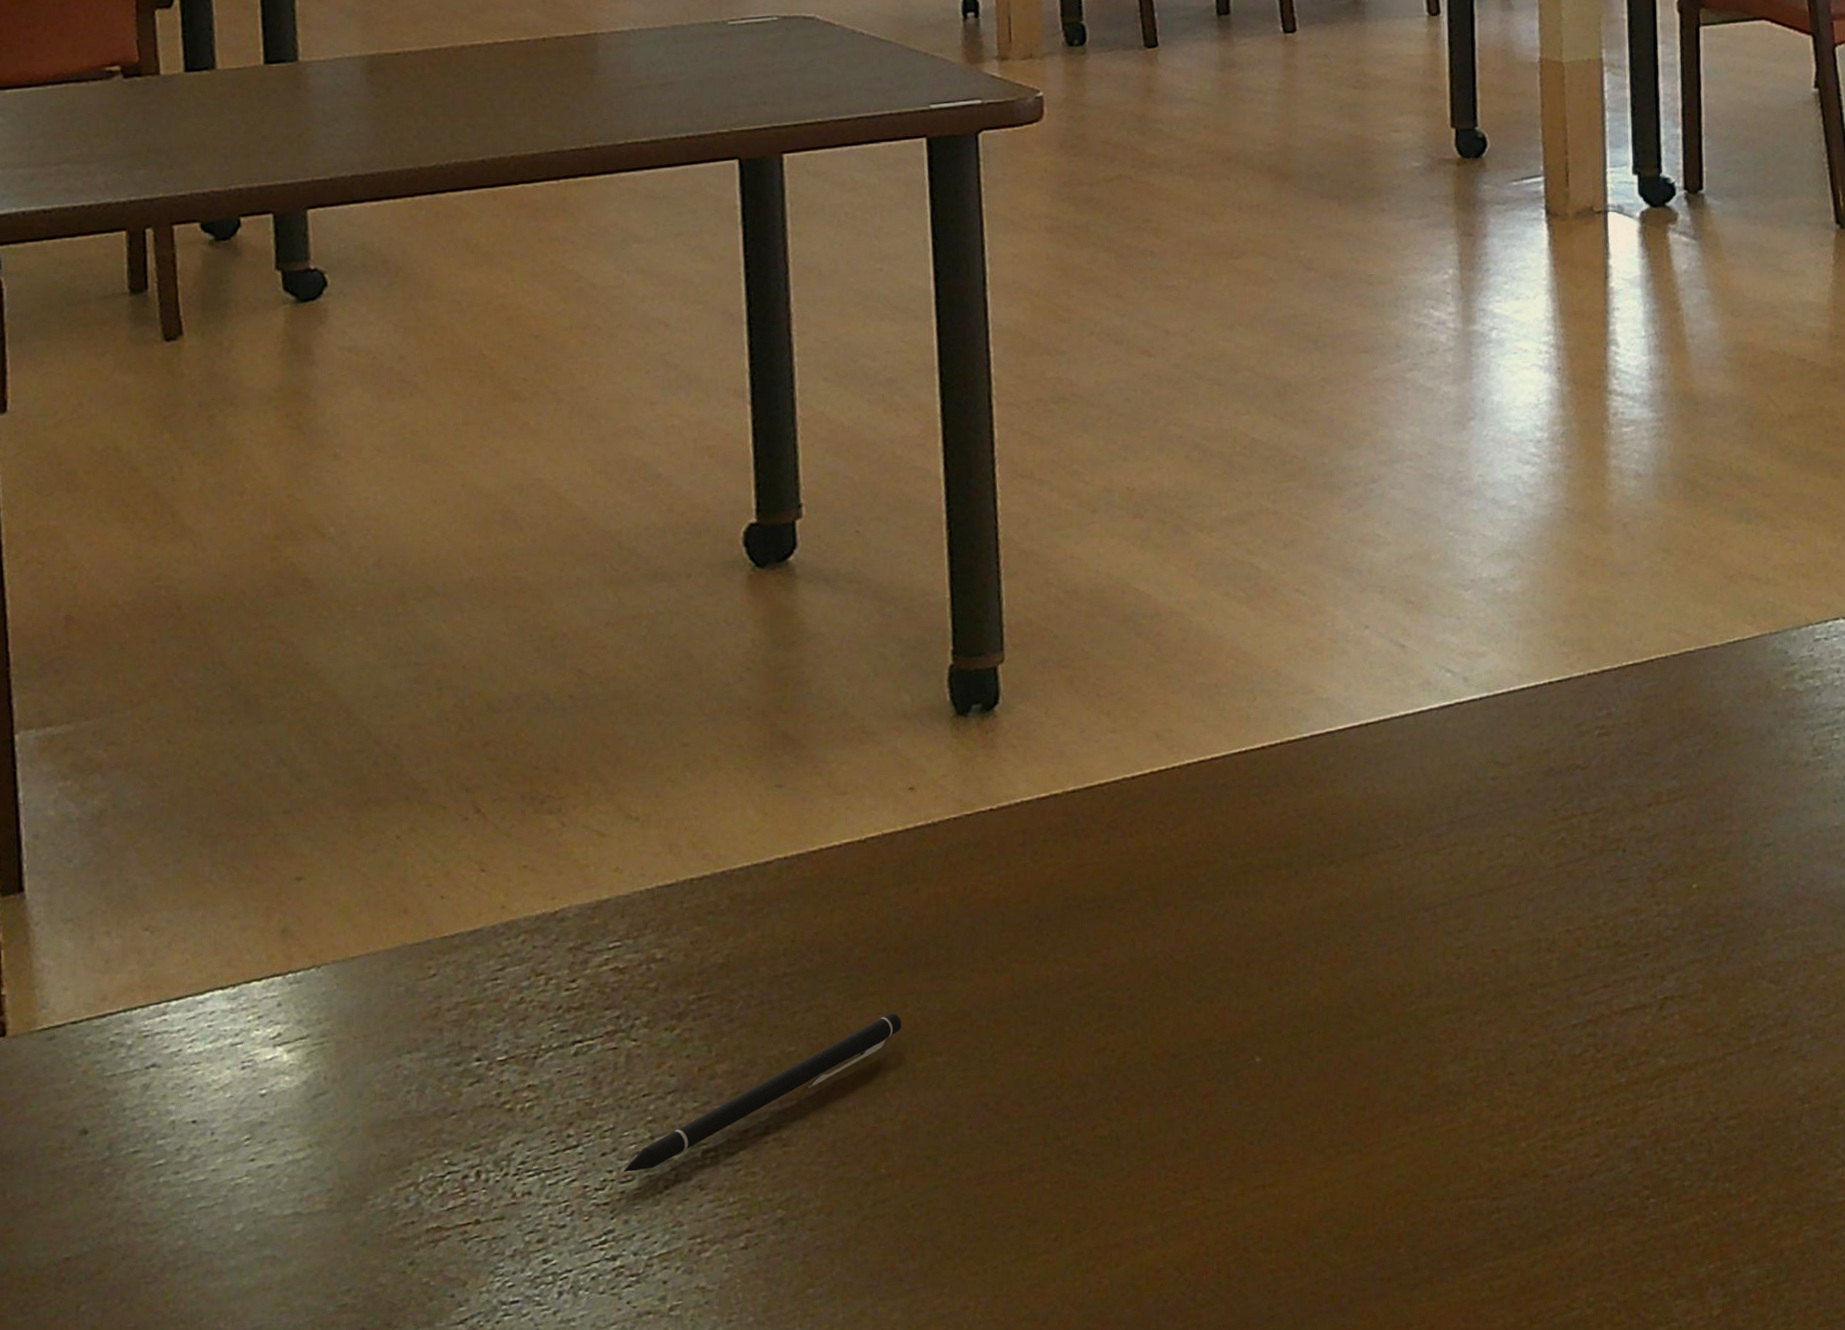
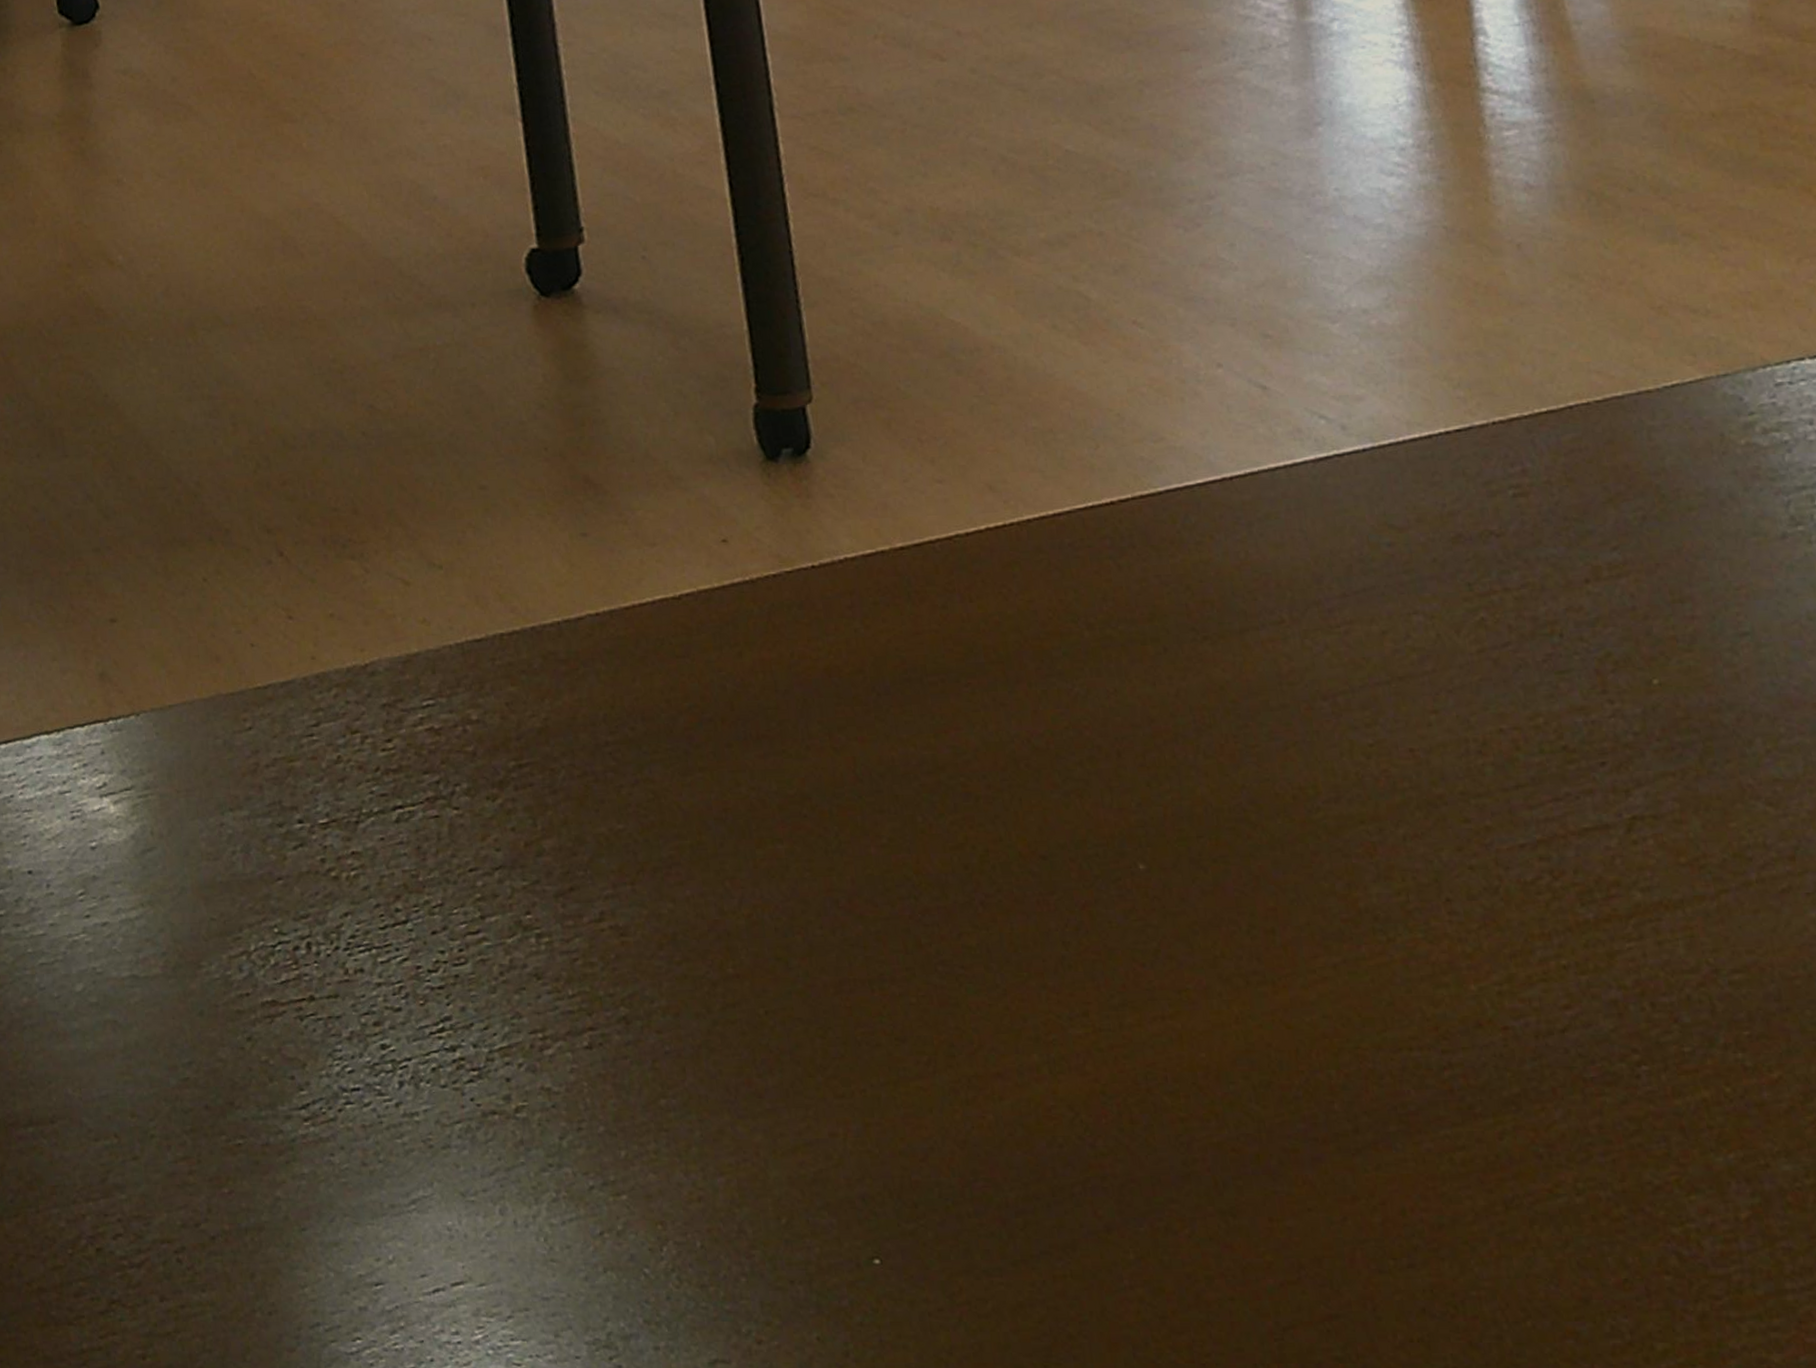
pen: present [623,1013,901,1172] -> none [455,791,736,954]

